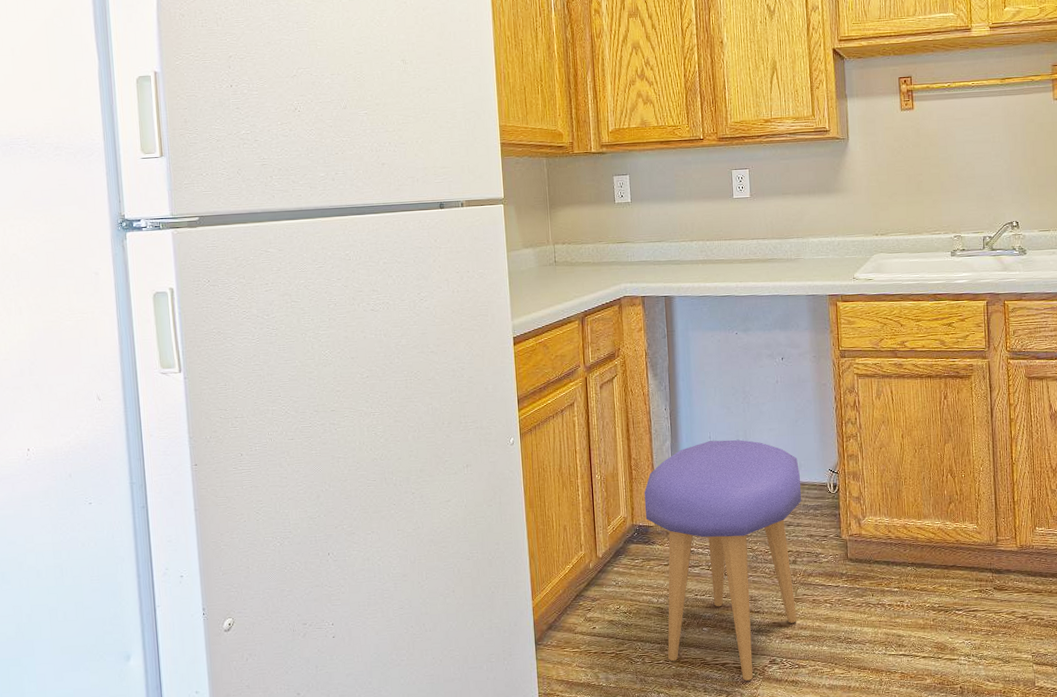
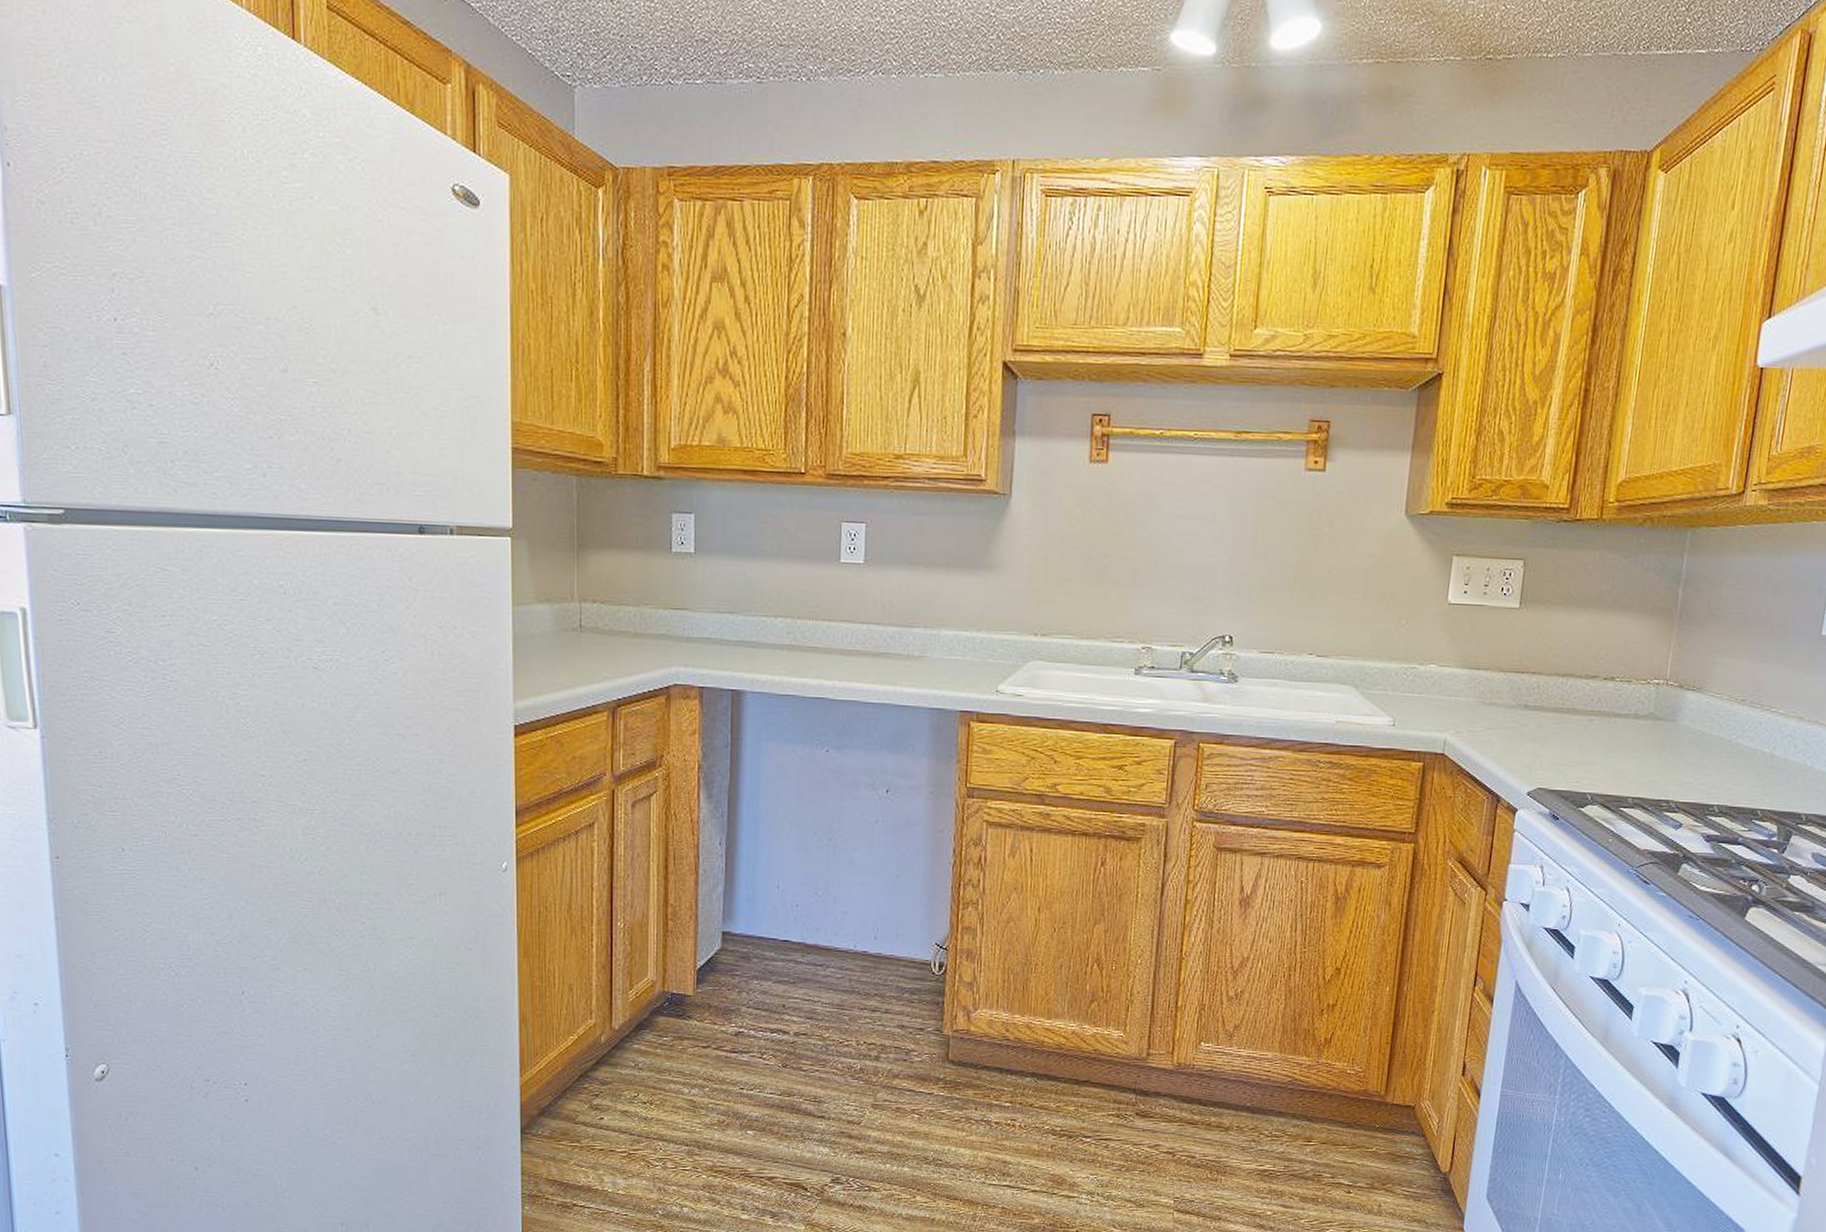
stool: present [644,440,801,681] -> none [681,891,896,1201]

